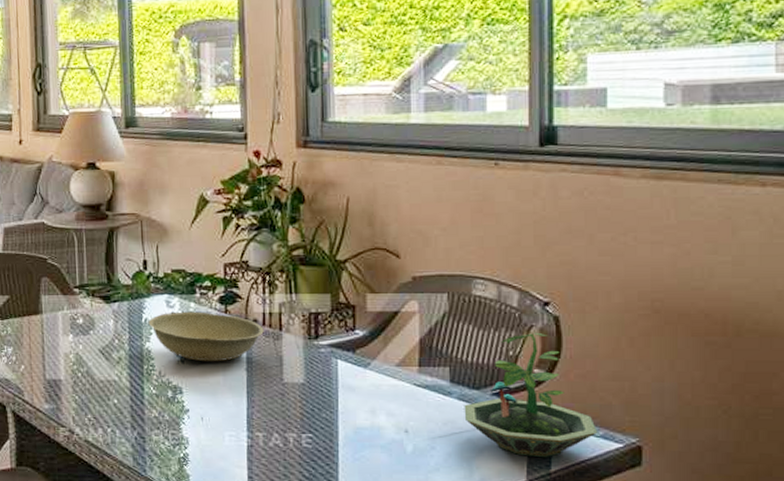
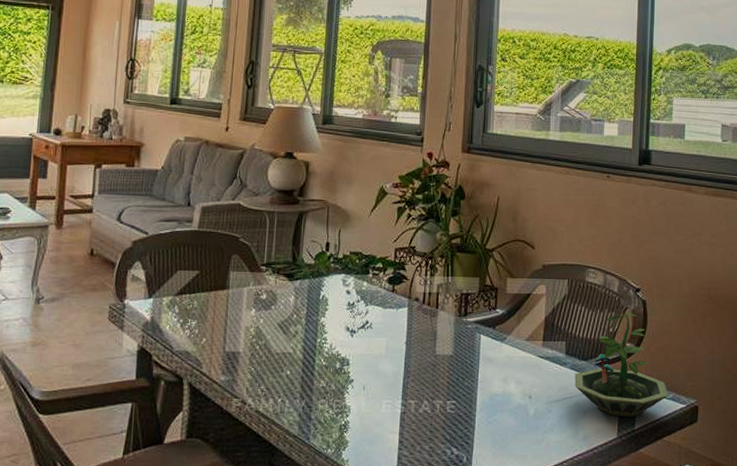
bowl: present [148,311,264,362] -> none [325,290,423,336]

